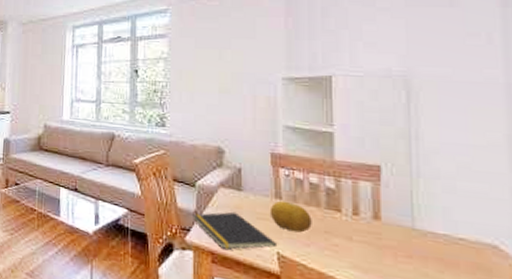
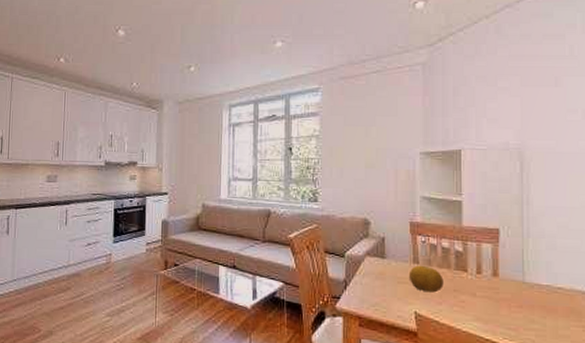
notepad: present [193,211,276,249] -> none [342,278,414,313]

